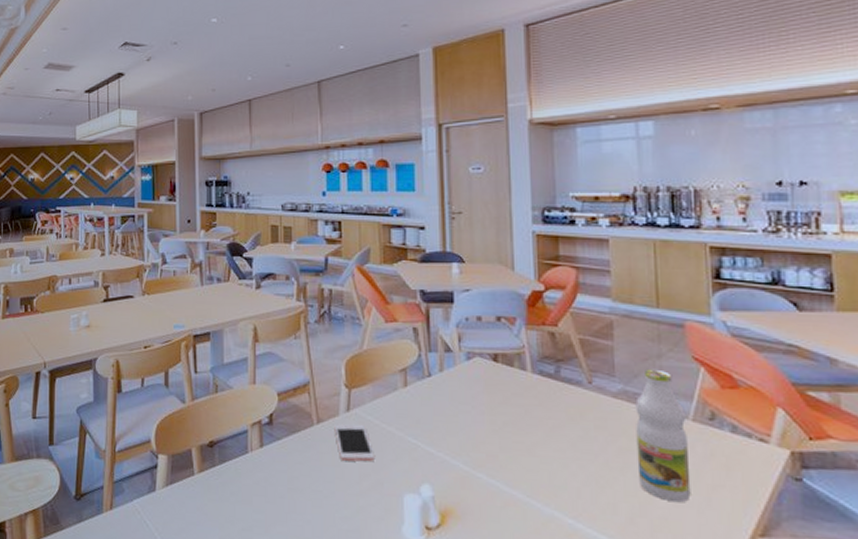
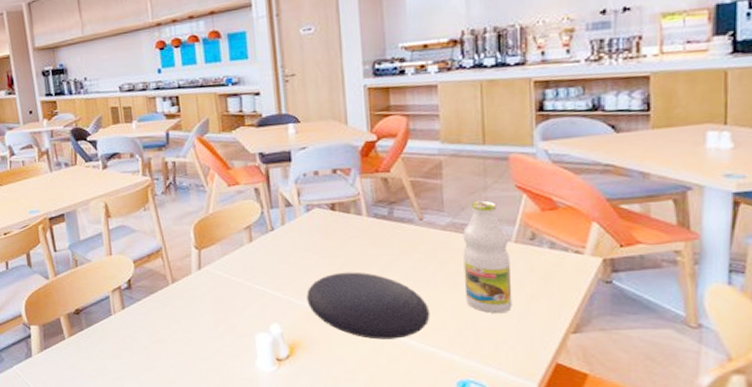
cell phone: present [334,423,374,462] -> none [188,279,227,312]
plate: none [463,433,599,520] -> present [306,272,430,340]

